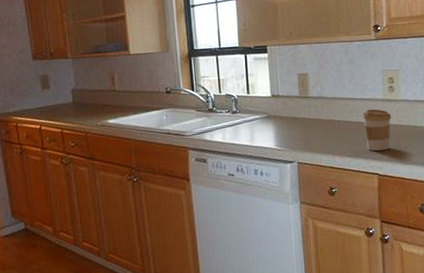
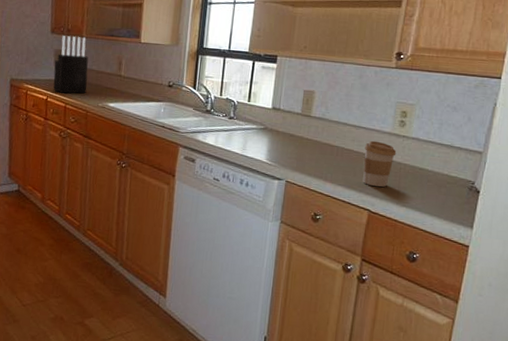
knife block: none [41,59,83,119] -> present [53,36,89,94]

